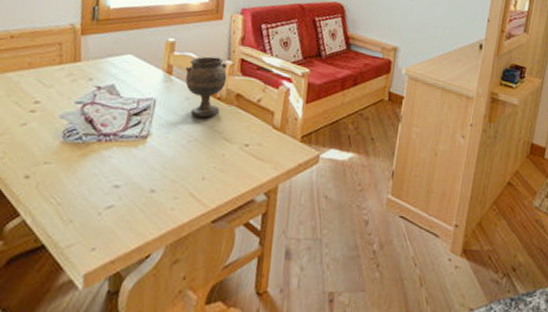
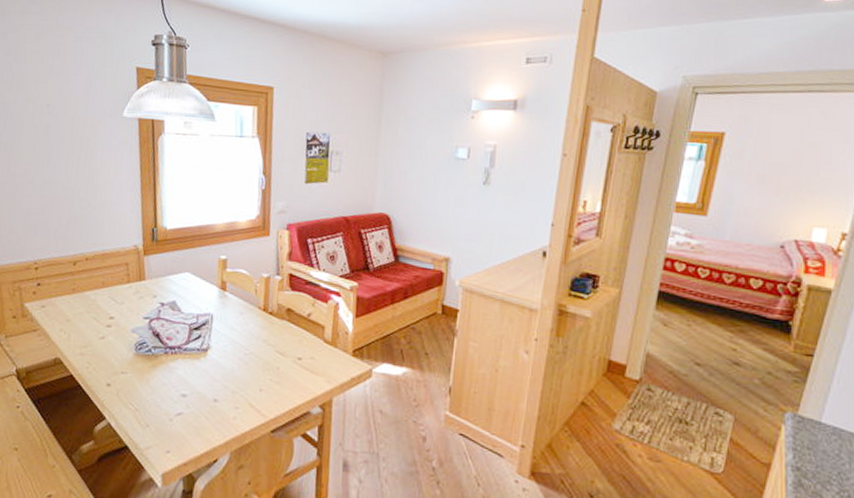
goblet: present [185,56,228,118] -> none [237,272,277,332]

